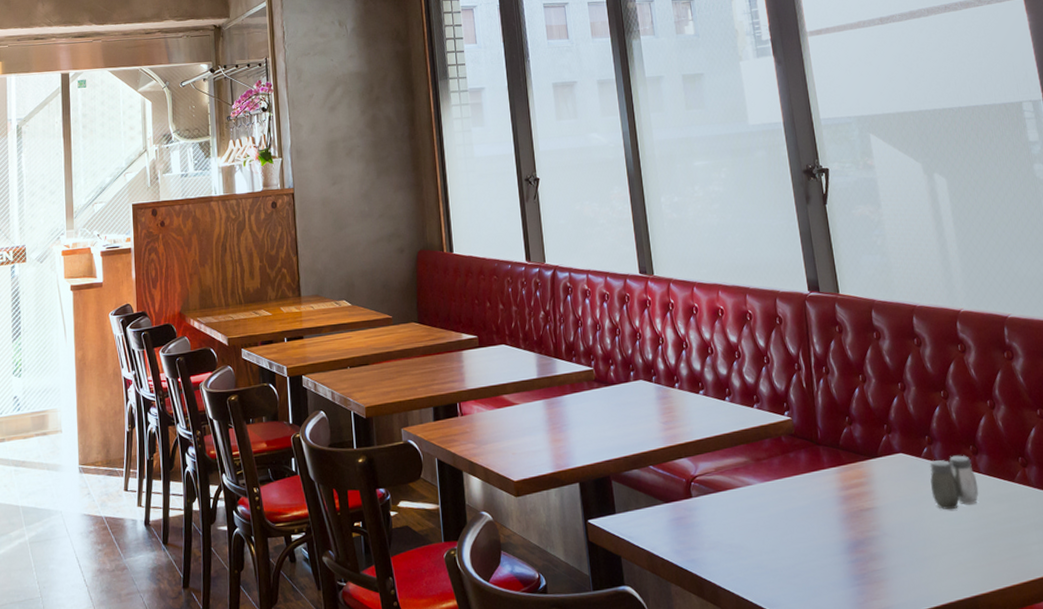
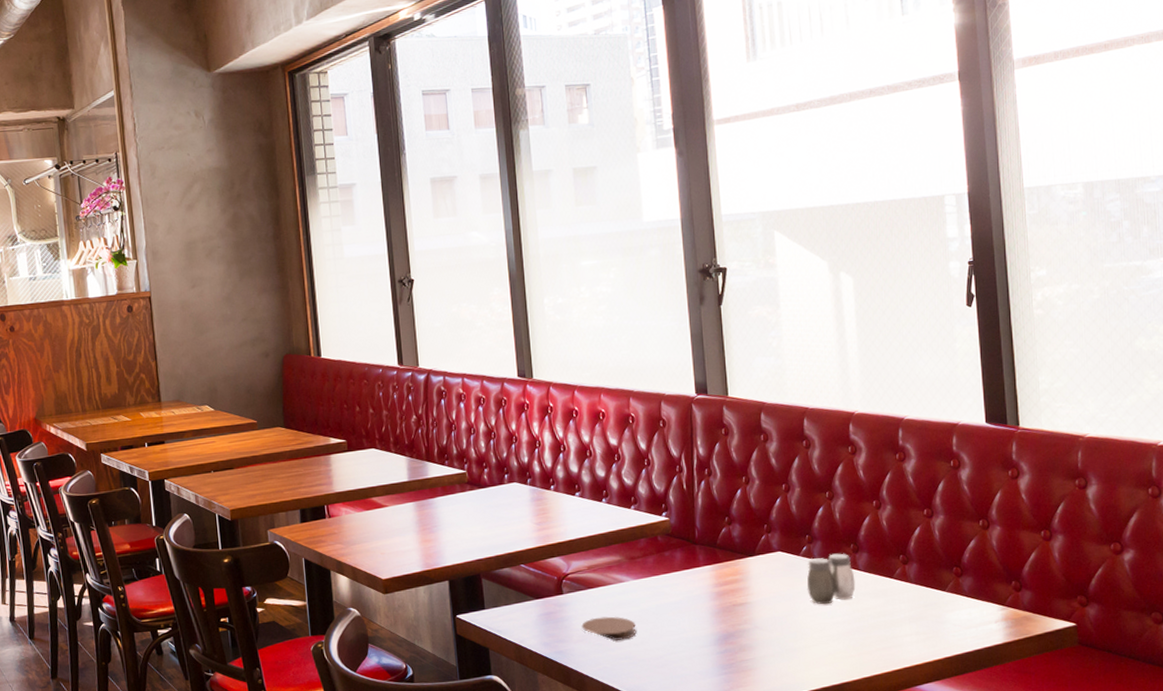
coaster: none [712,522,767,549] -> present [581,616,637,642]

